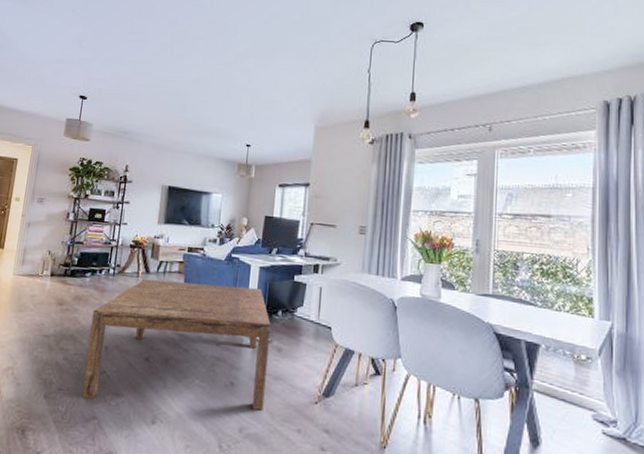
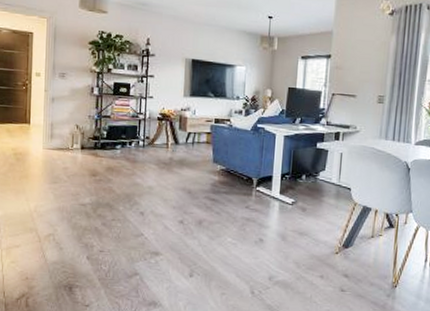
coffee table: present [81,278,271,411] -> none [122,149,296,262]

